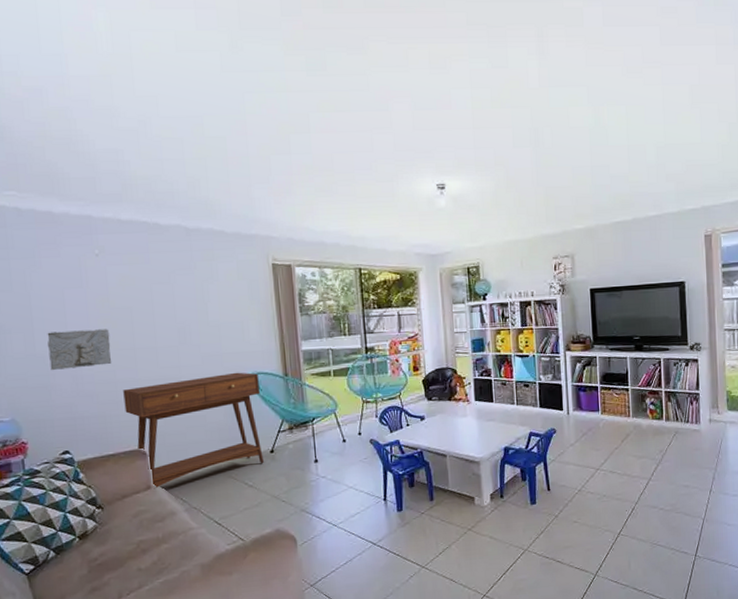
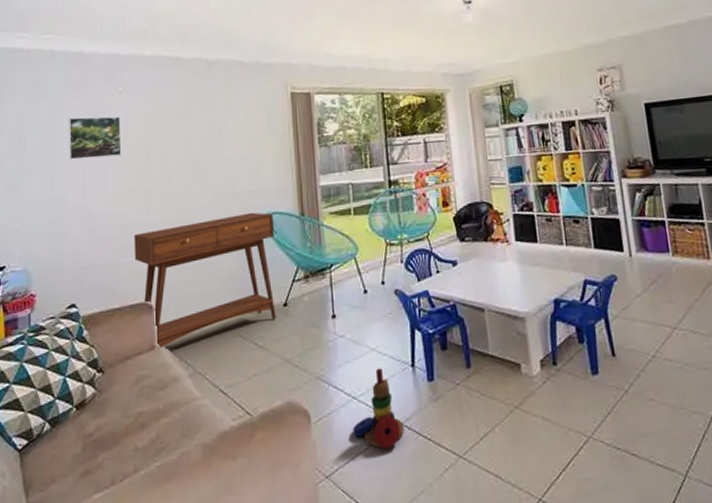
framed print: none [43,277,104,319] -> present [68,116,122,160]
relief sculpture: present [47,329,112,371] -> none [65,168,126,216]
stacking toy: none [333,501,377,564] -> present [352,368,404,450]

